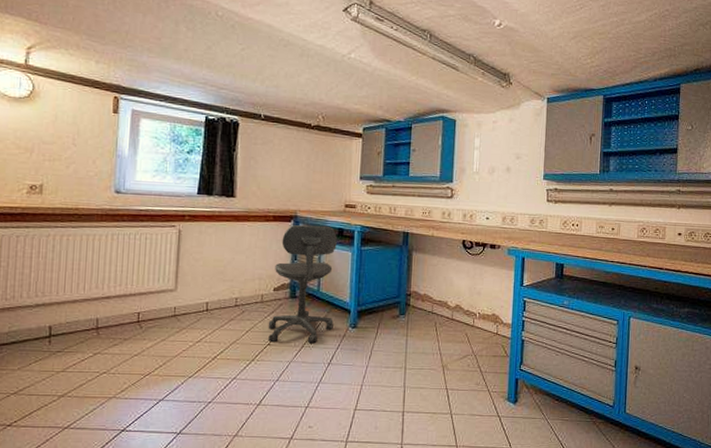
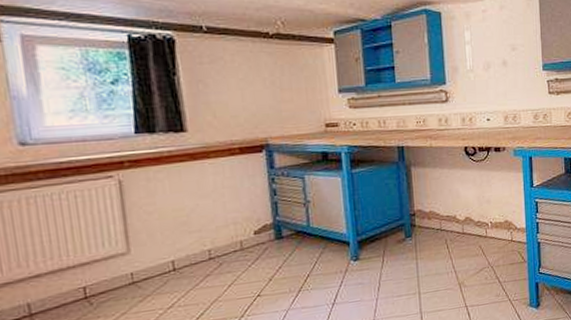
office chair: present [268,225,337,344] -> none [251,151,332,292]

